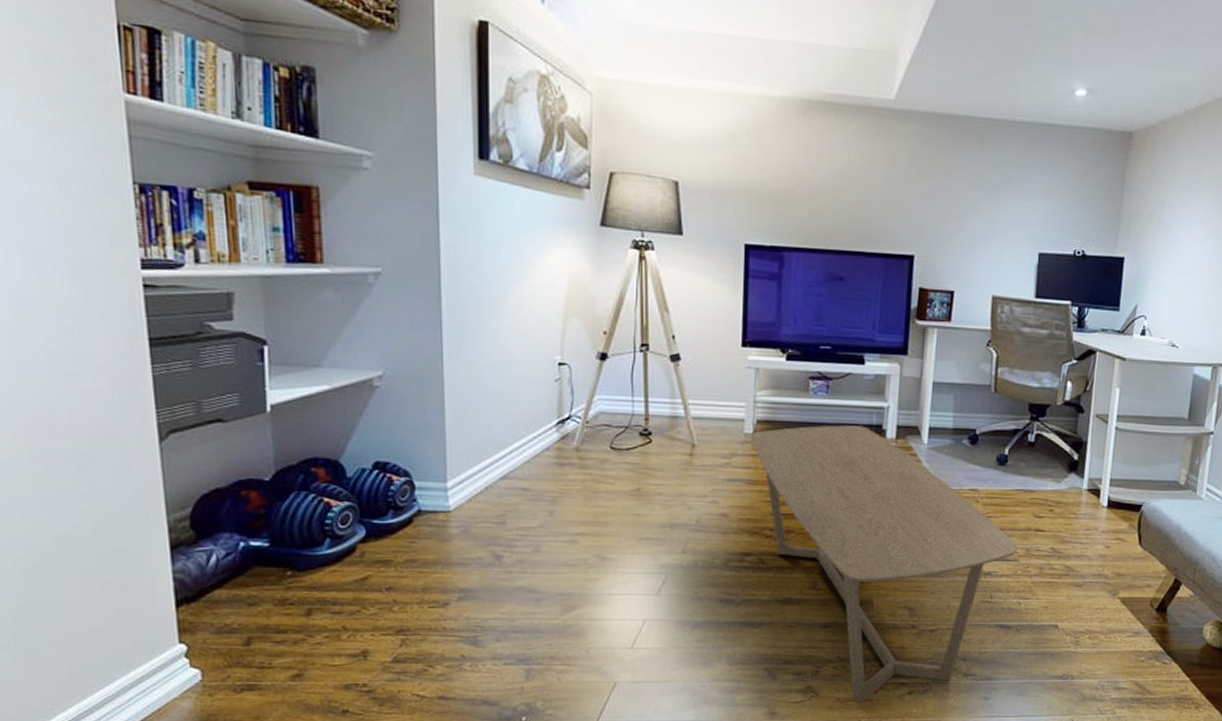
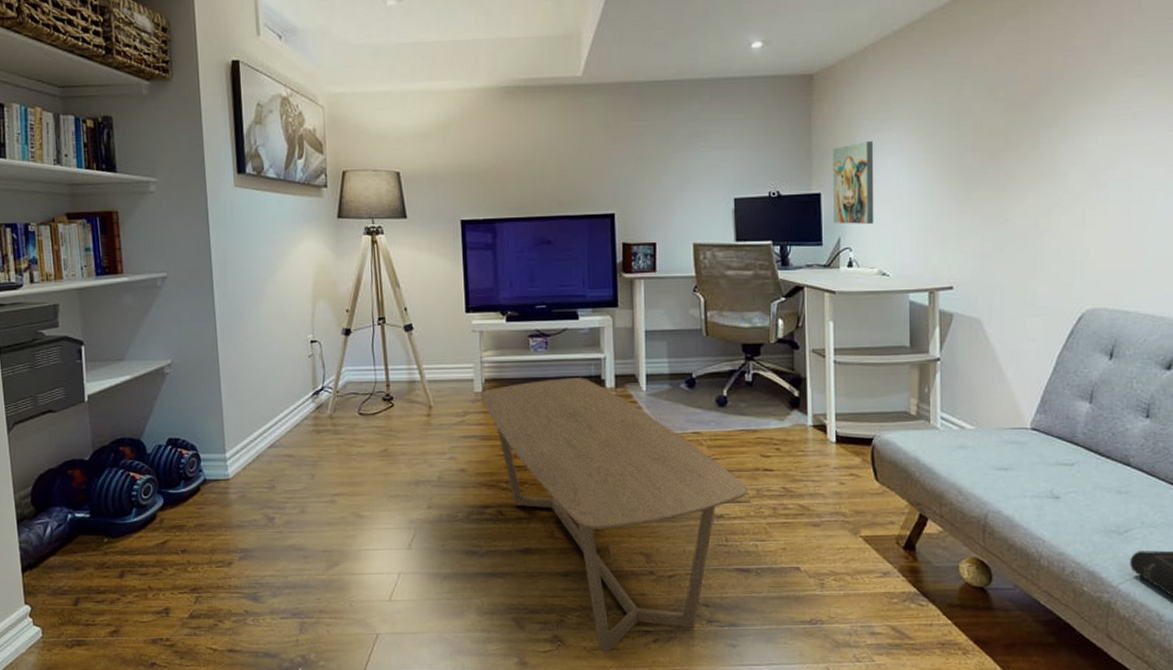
wall art: none [1133,209,1181,295] -> present [833,141,874,225]

